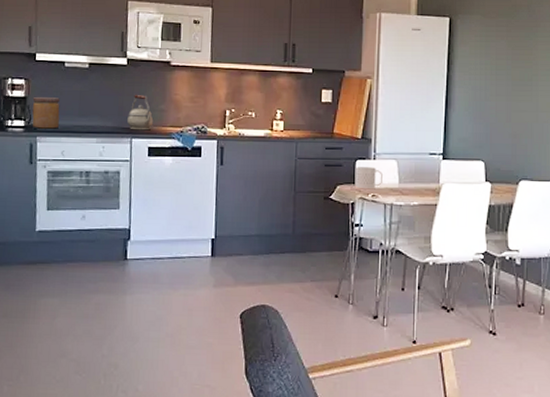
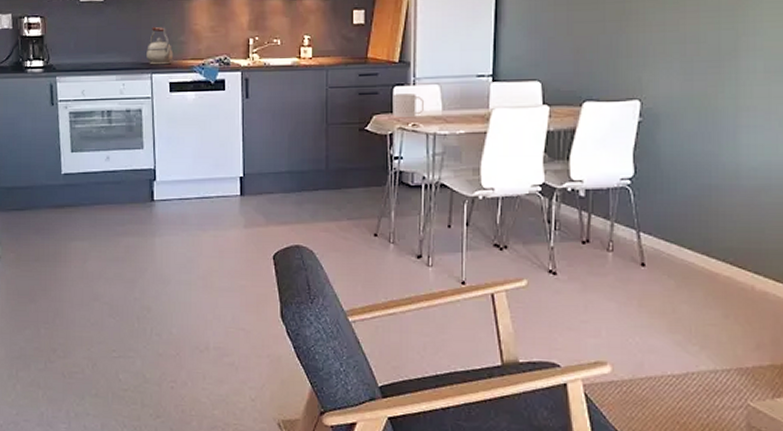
jar: present [32,96,60,129] -> none [49,34,77,68]

